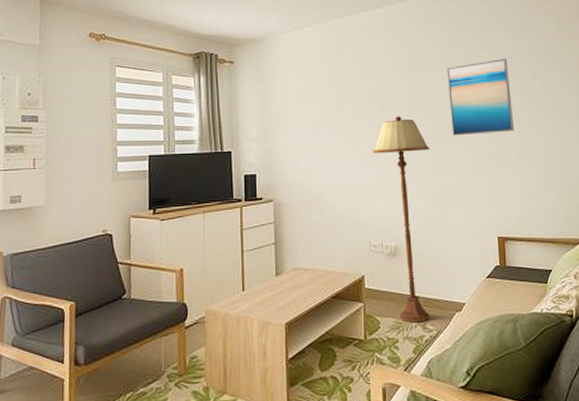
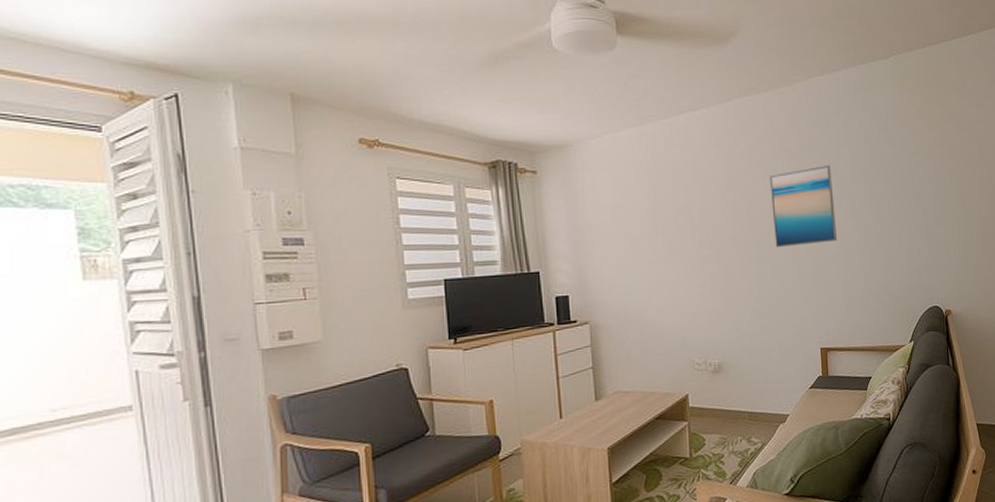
floor lamp: present [372,116,430,323] -> none [693,228,754,438]

